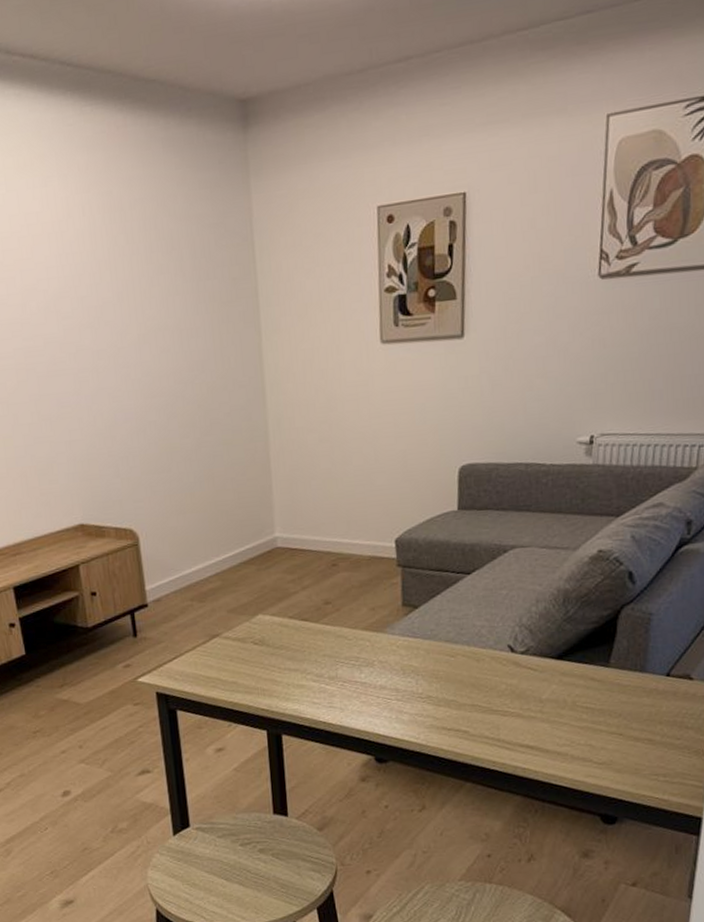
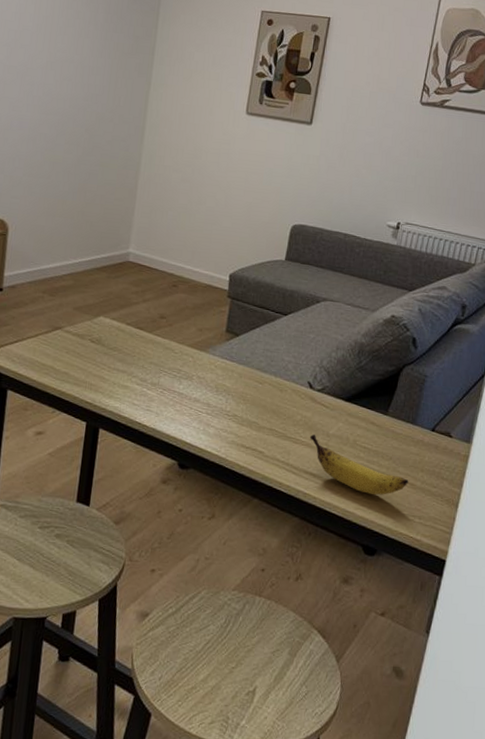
banana: none [519,703,646,758] -> present [309,435,409,495]

